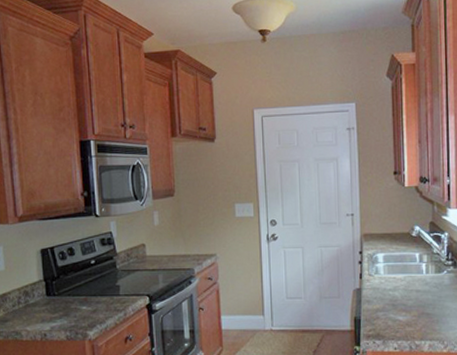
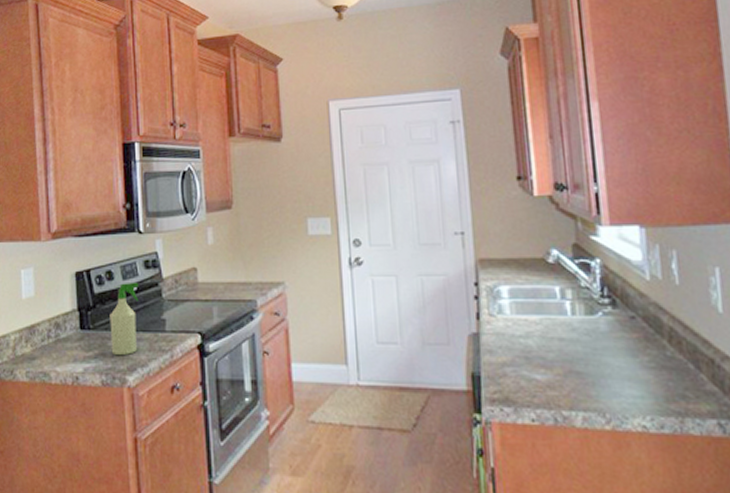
spray bottle: none [72,257,97,315] -> present [110,283,139,355]

